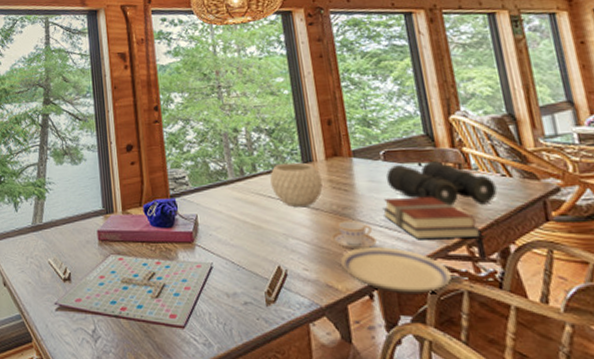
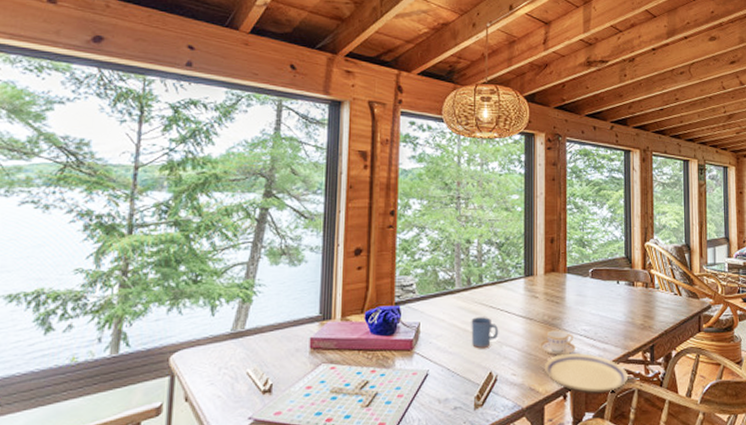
mug: none [250,208,283,240] -> present [471,317,499,348]
bowl: present [270,162,323,208] -> none [494,275,538,318]
books: present [382,196,482,240] -> none [584,310,654,347]
binoculars: present [386,161,497,206] -> none [590,280,670,318]

